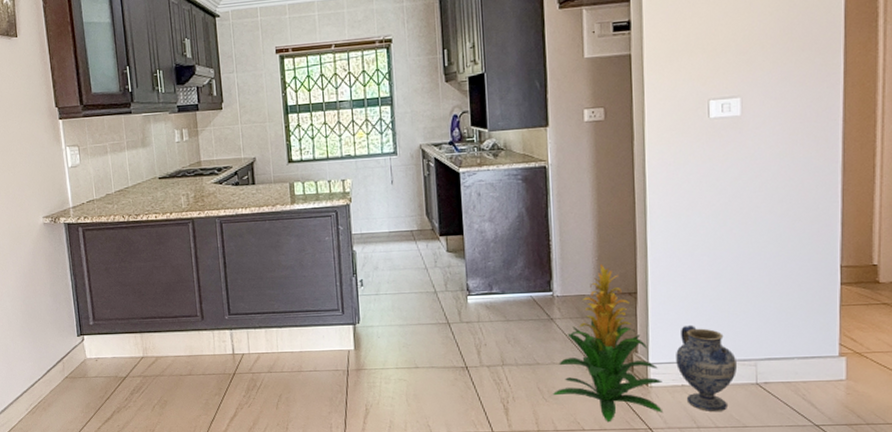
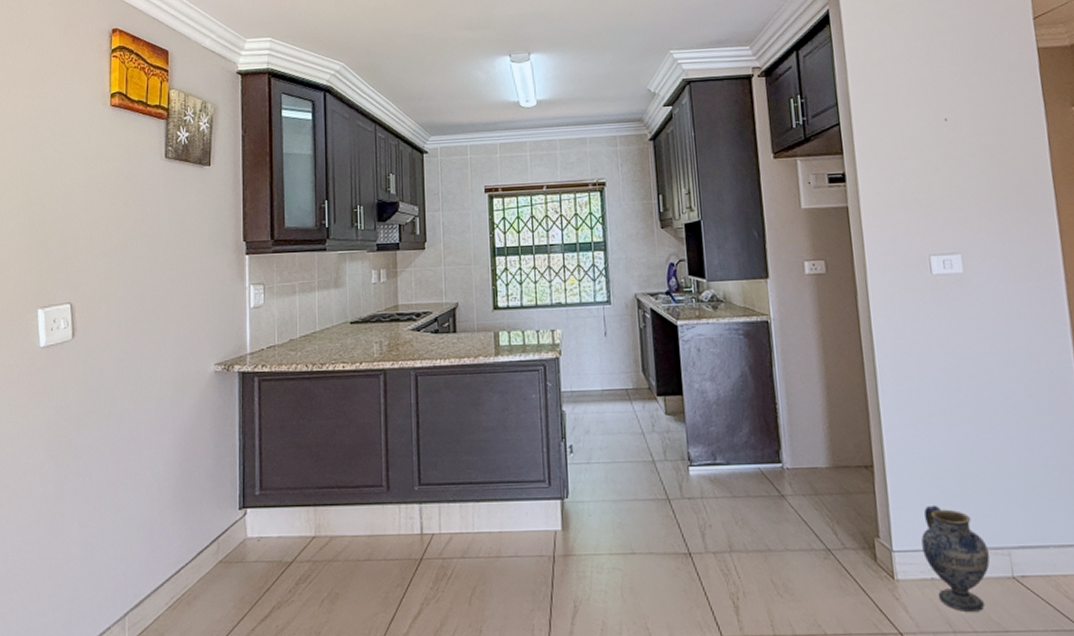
indoor plant: present [553,263,663,423] -> none [789,431,913,625]

